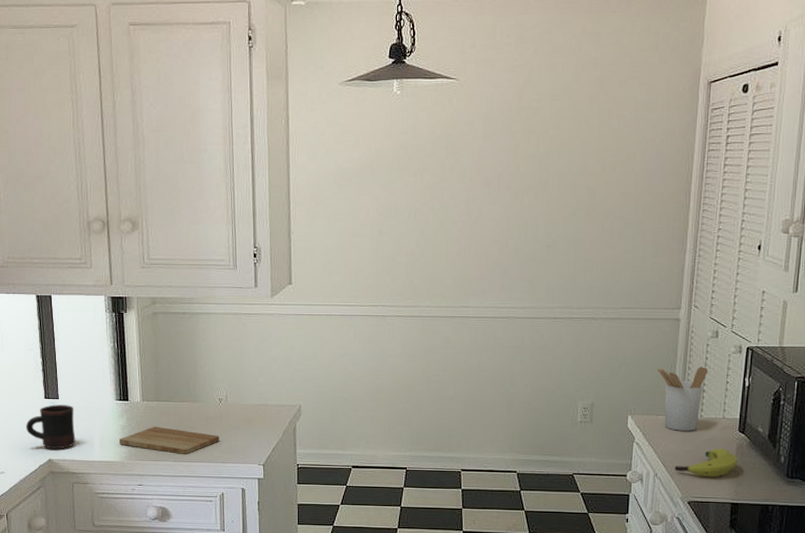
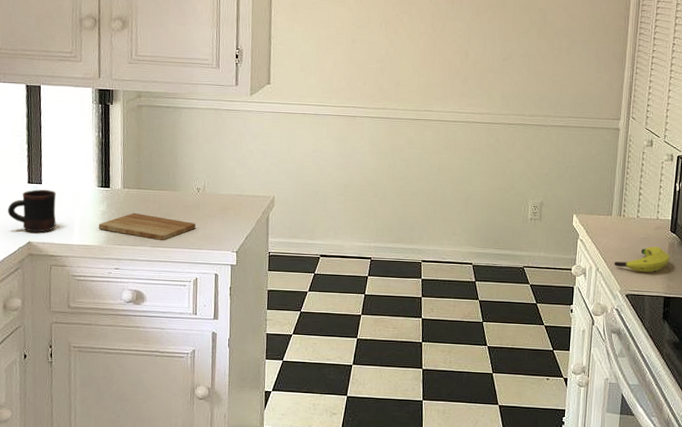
utensil holder: present [657,367,708,431] -> none [599,172,644,230]

